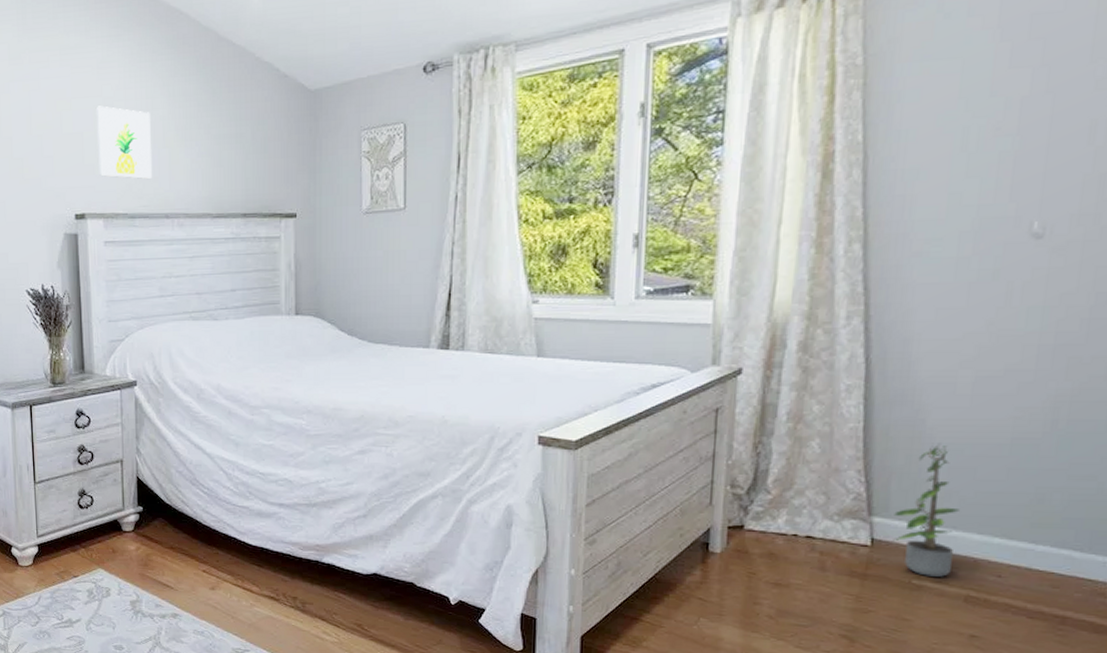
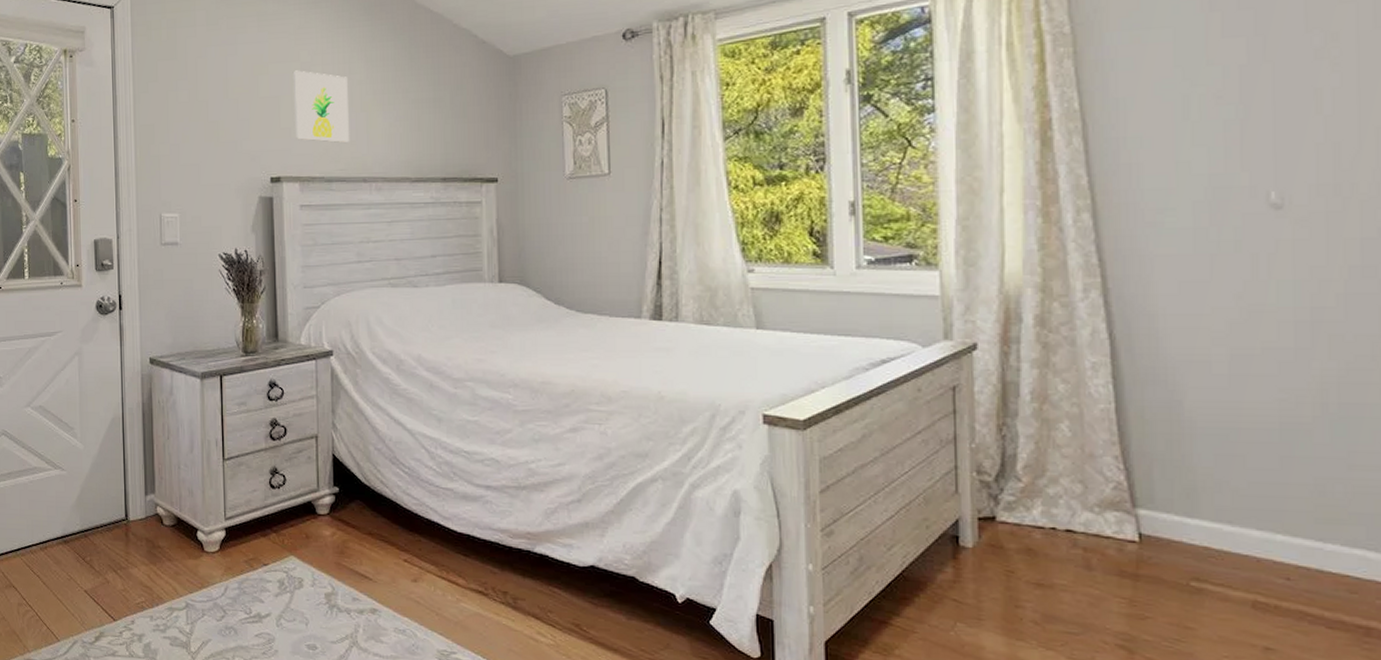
potted plant: present [893,444,960,577] -> none [1160,428,1233,579]

